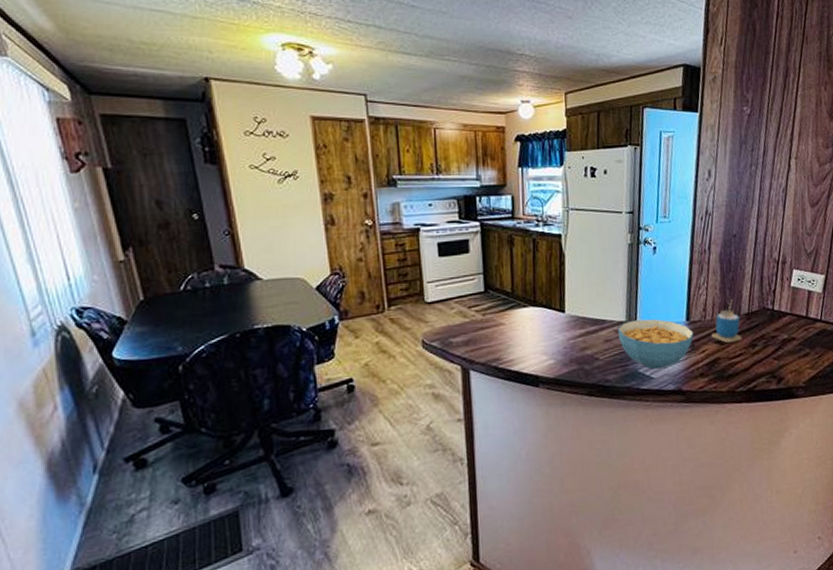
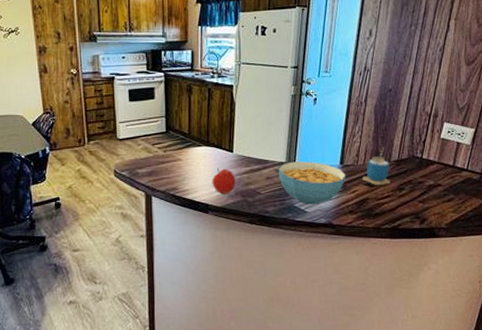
fruit: none [541,331,570,363] -> present [212,167,236,195]

